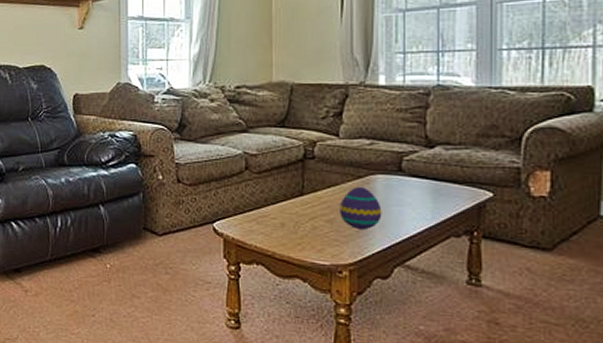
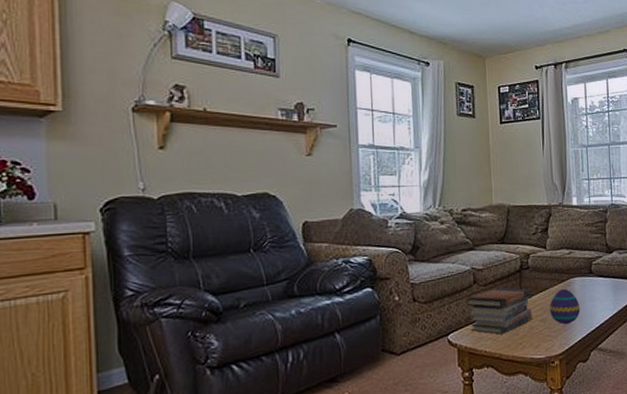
book stack: none [236,177,317,230] -> present [466,287,532,335]

